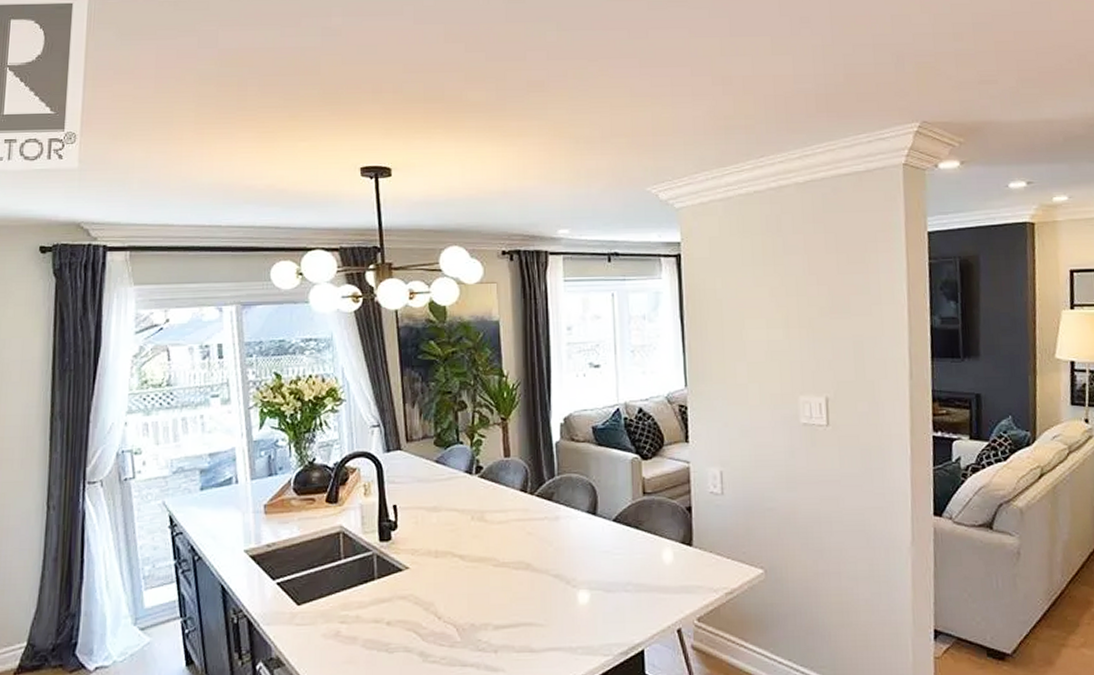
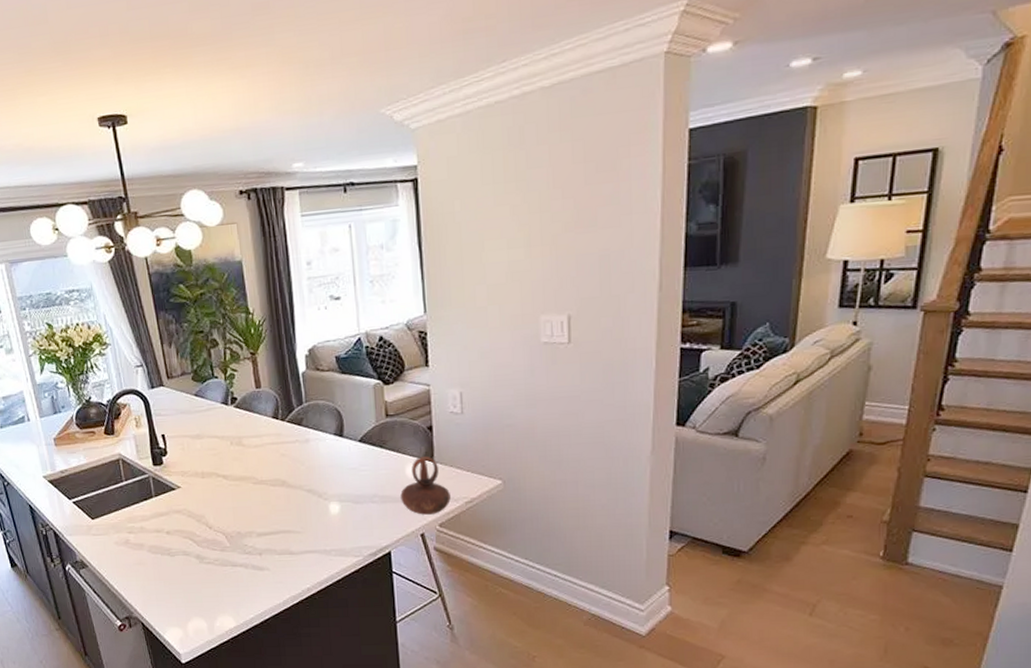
teapot: none [656,539,710,607] -> present [400,456,450,515]

